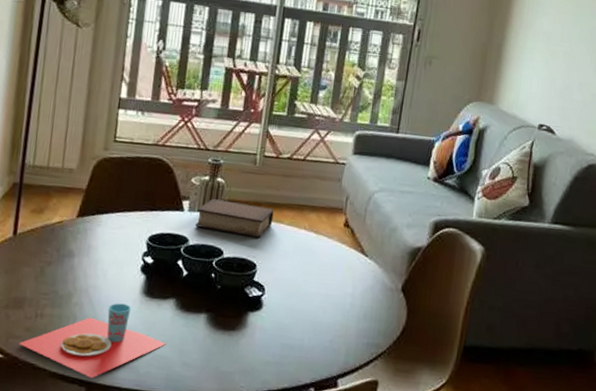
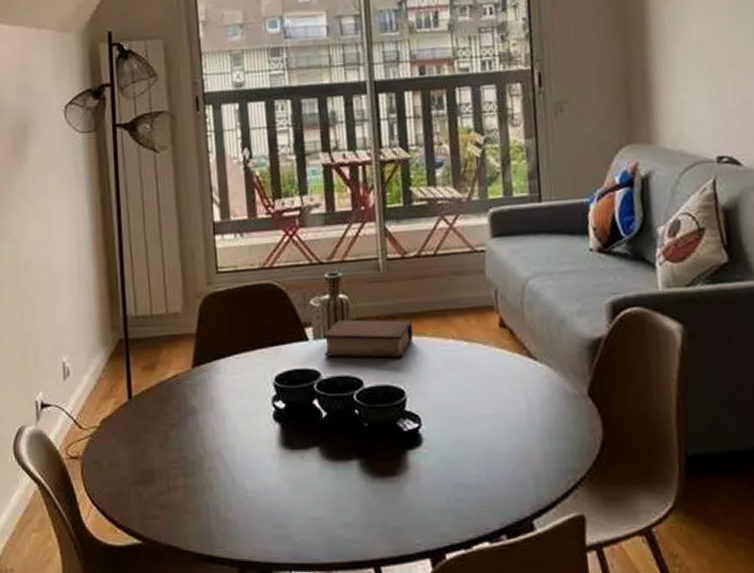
place setting: present [19,303,166,378] -> none [156,461,319,555]

